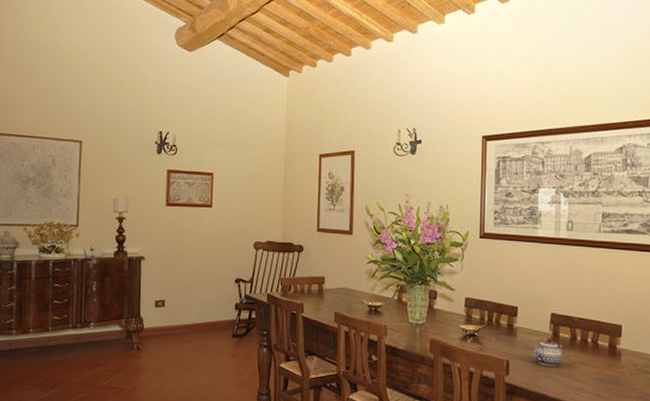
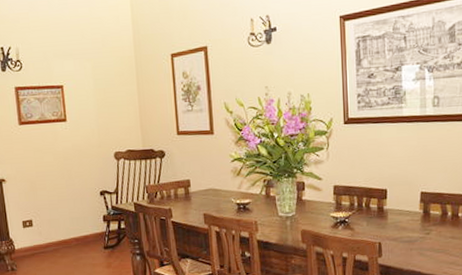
teapot: present [533,338,563,367] -> none [405,217,434,245]

